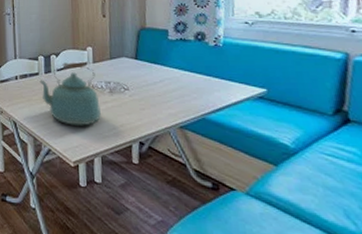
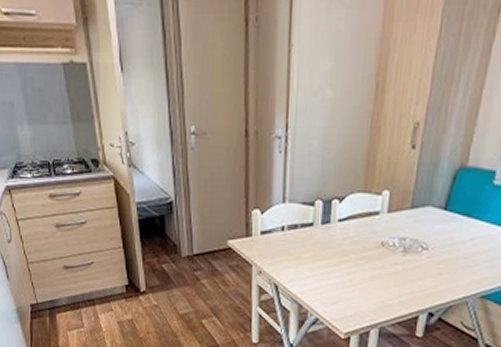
kettle: present [39,62,101,126] -> none [313,210,388,292]

